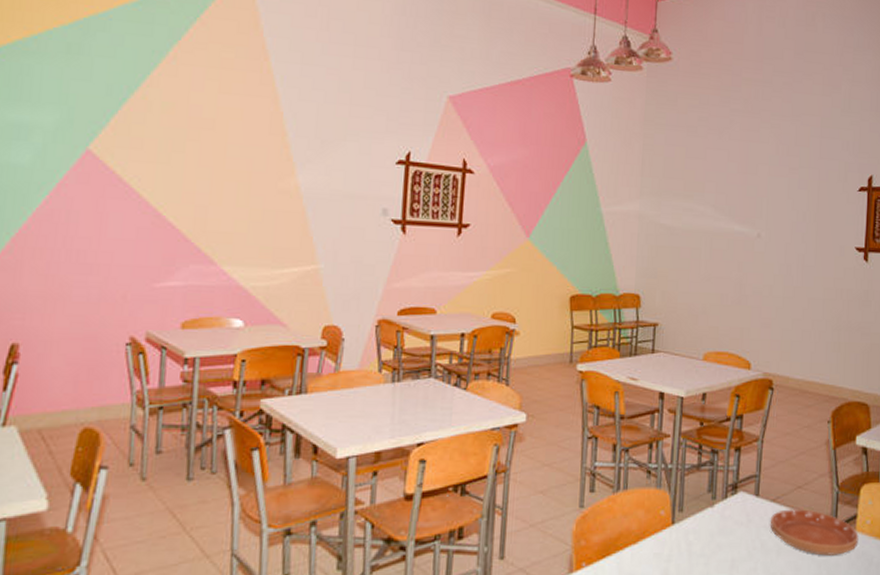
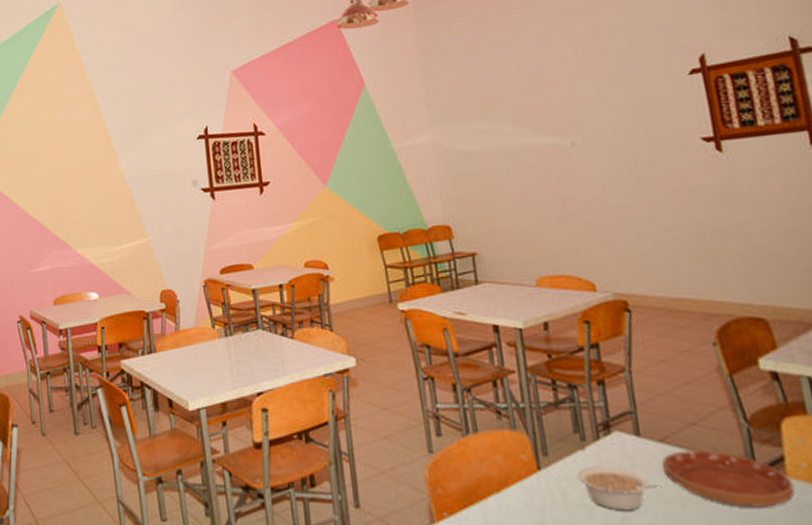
legume: none [703,521,766,559] -> present [577,466,662,511]

